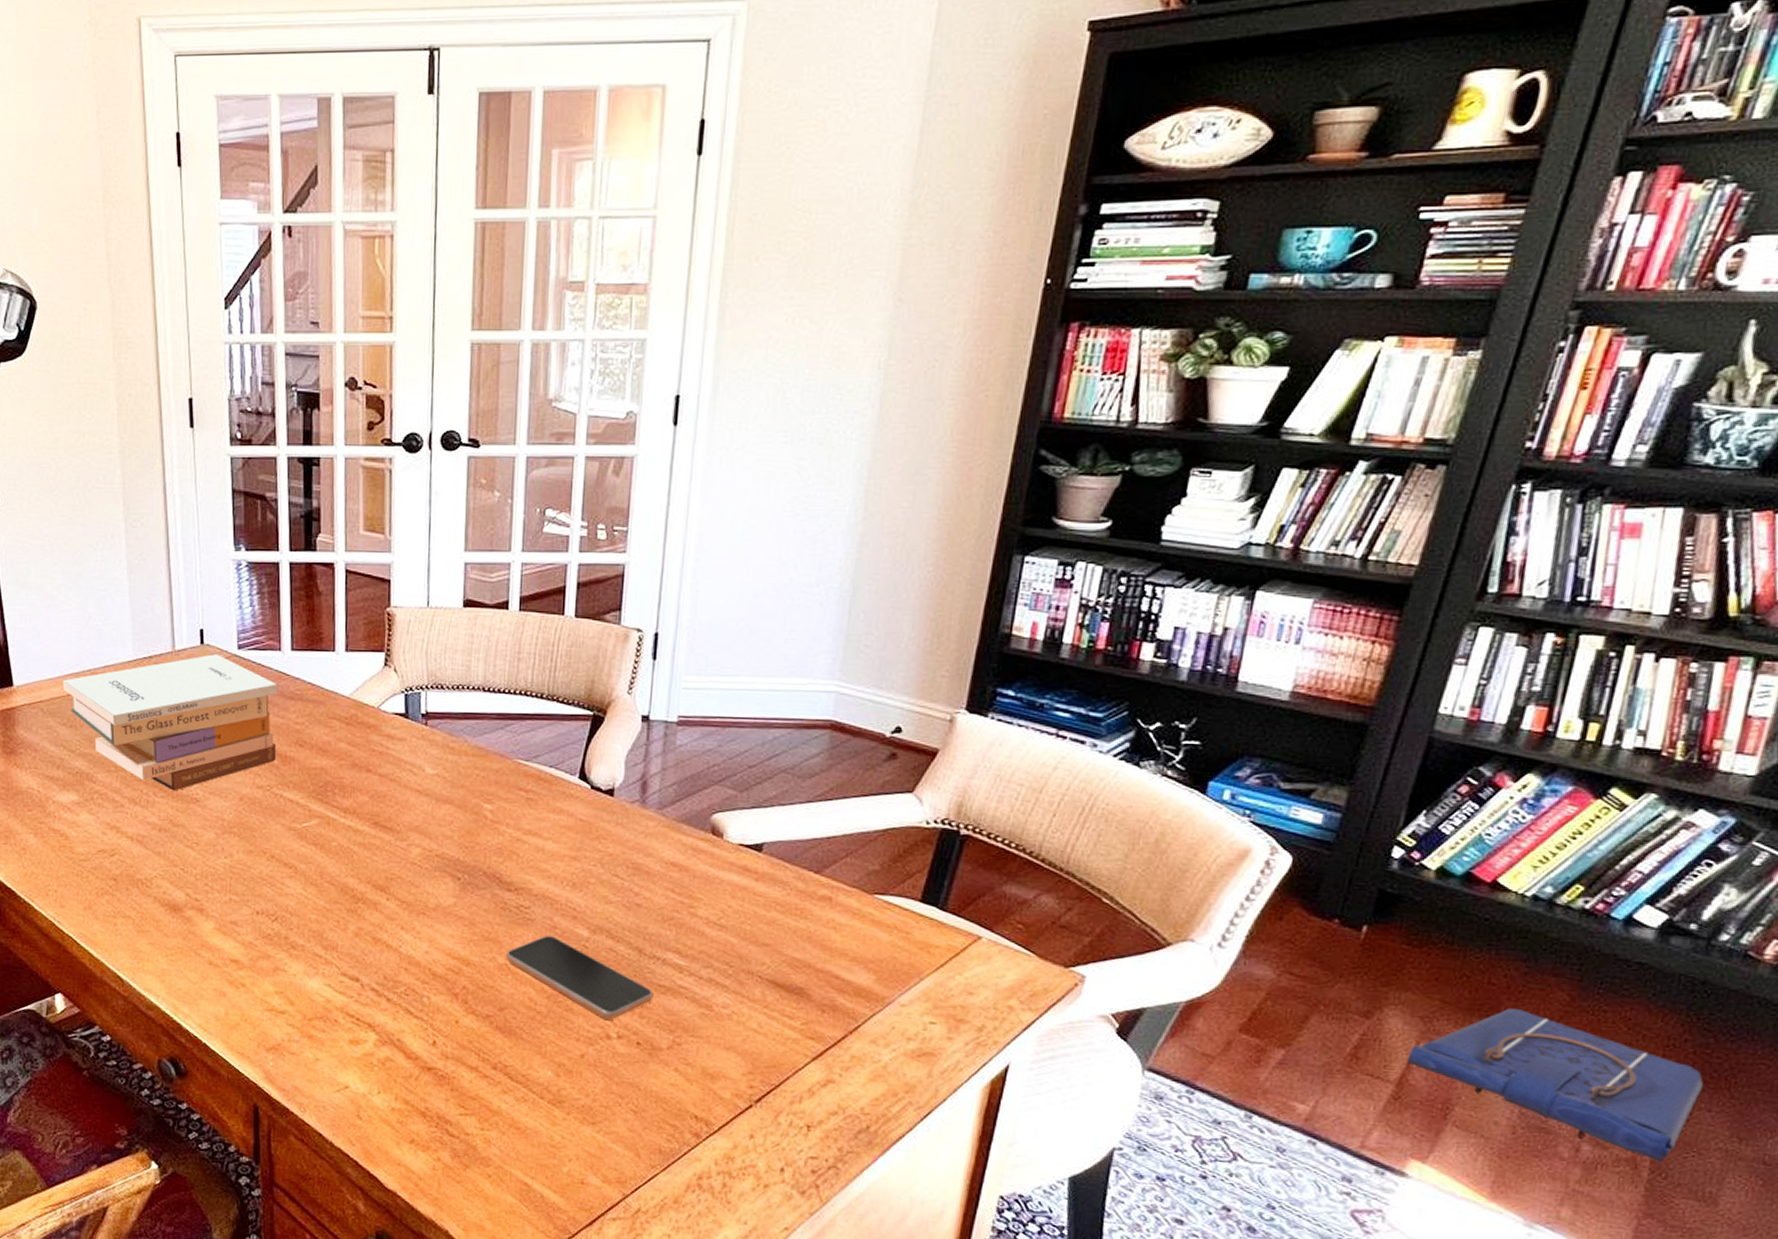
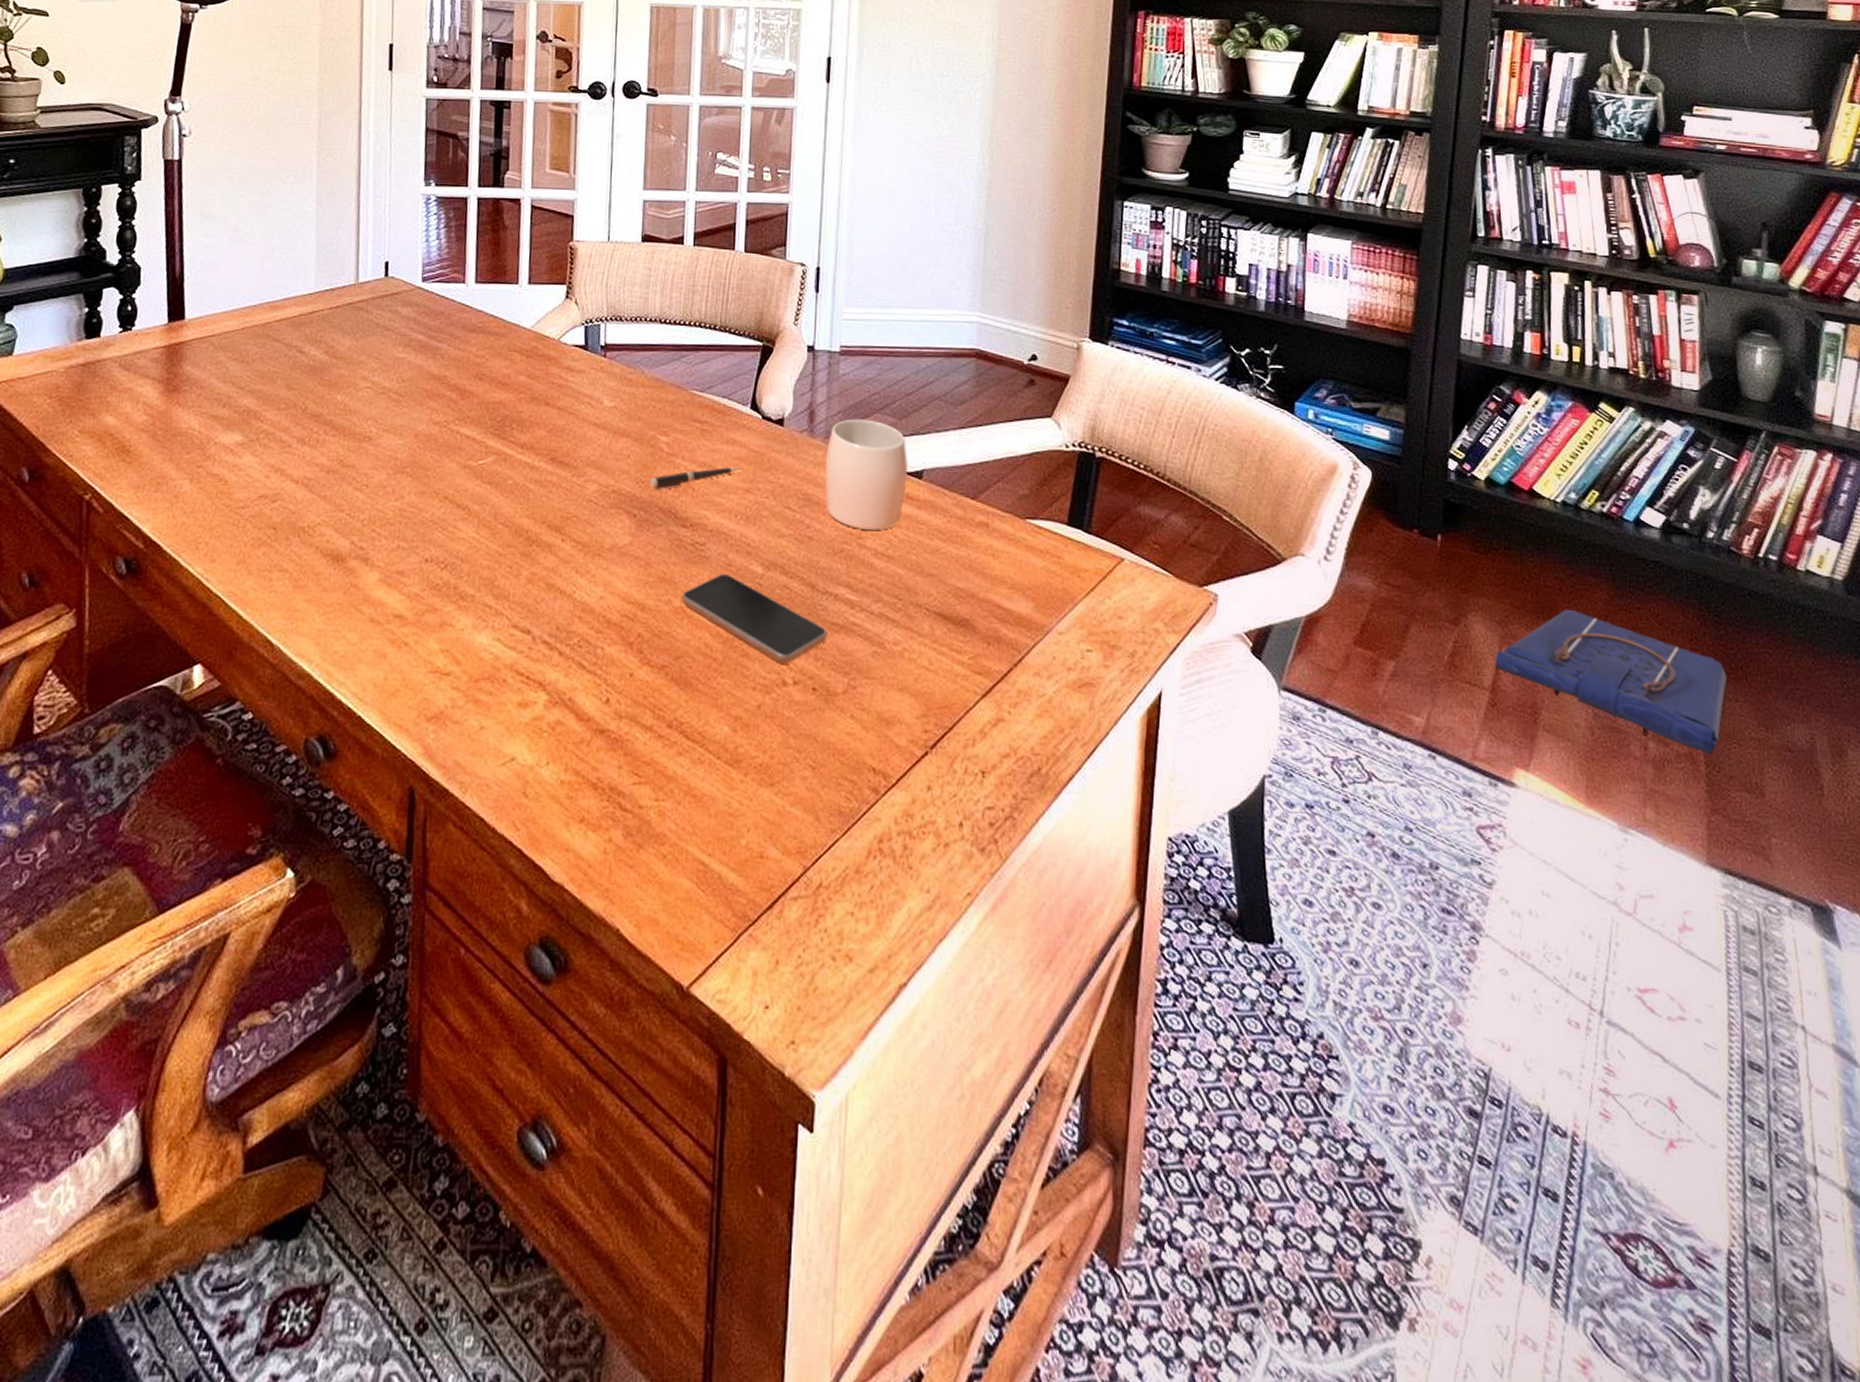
books: present [62,654,278,791] -> none [237,287,461,429]
pen: none [473,835,568,856] -> present [649,467,742,491]
mug: none [656,790,747,900] -> present [824,419,908,530]

